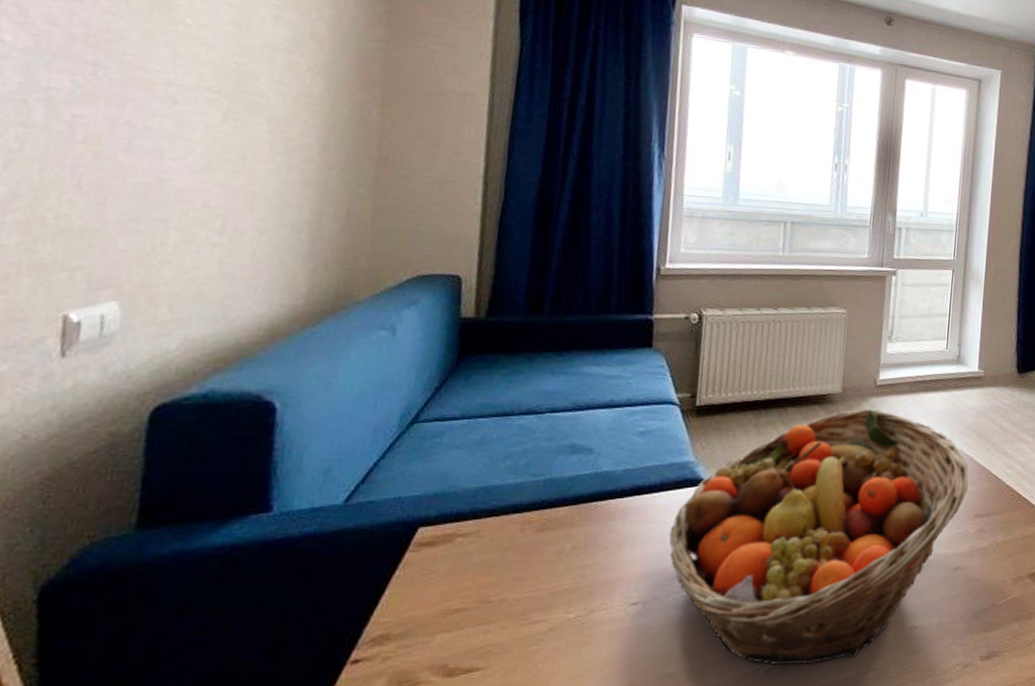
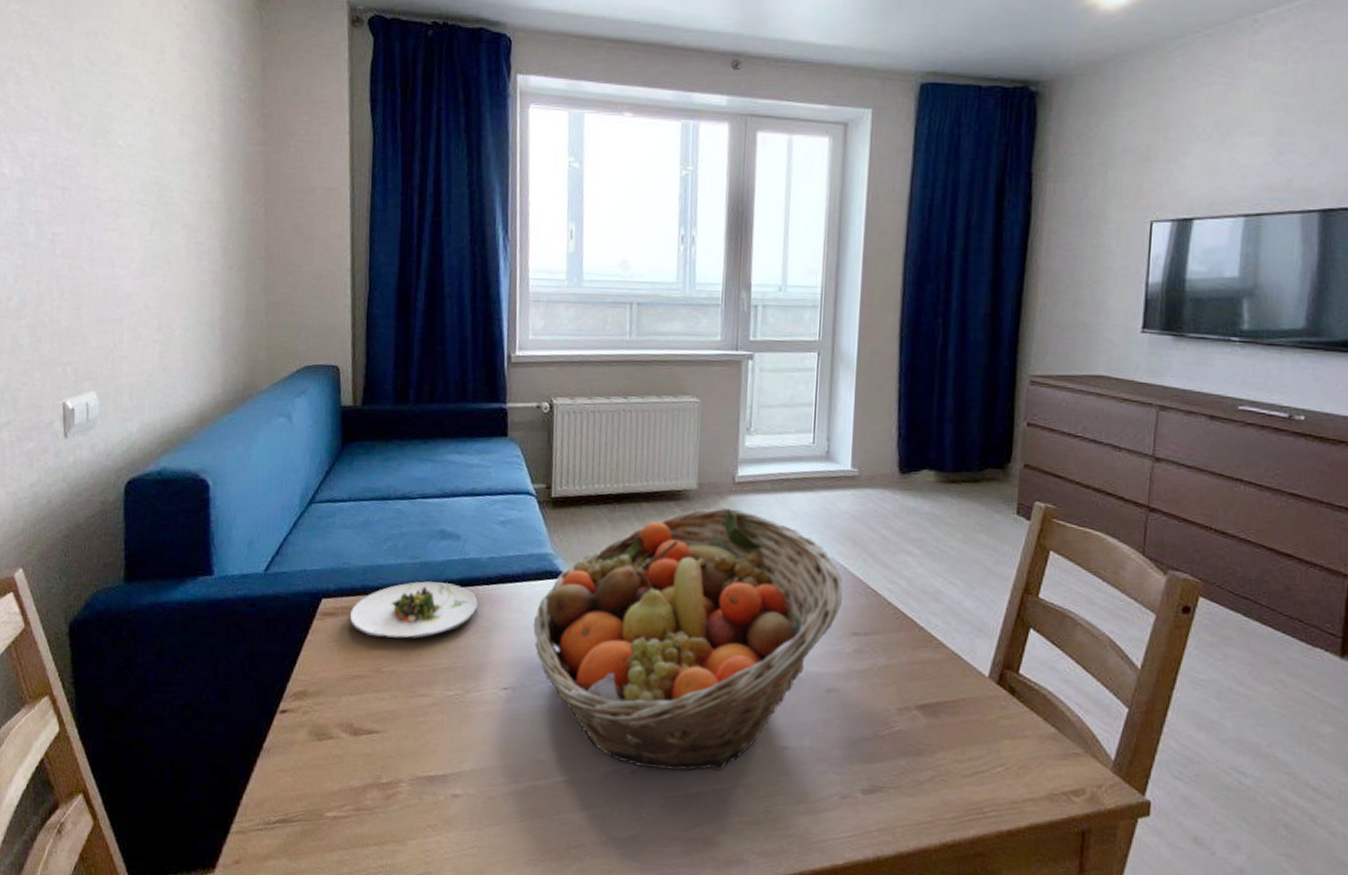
salad plate: none [452,499,609,564] -> present [349,581,478,639]

